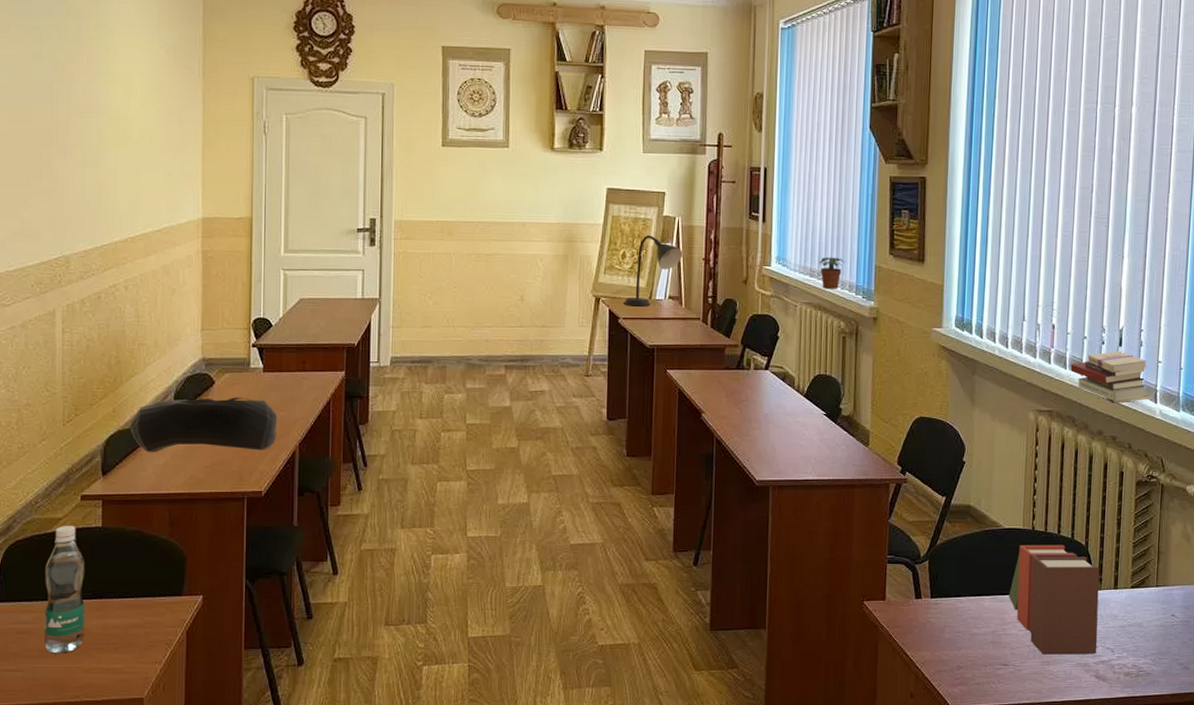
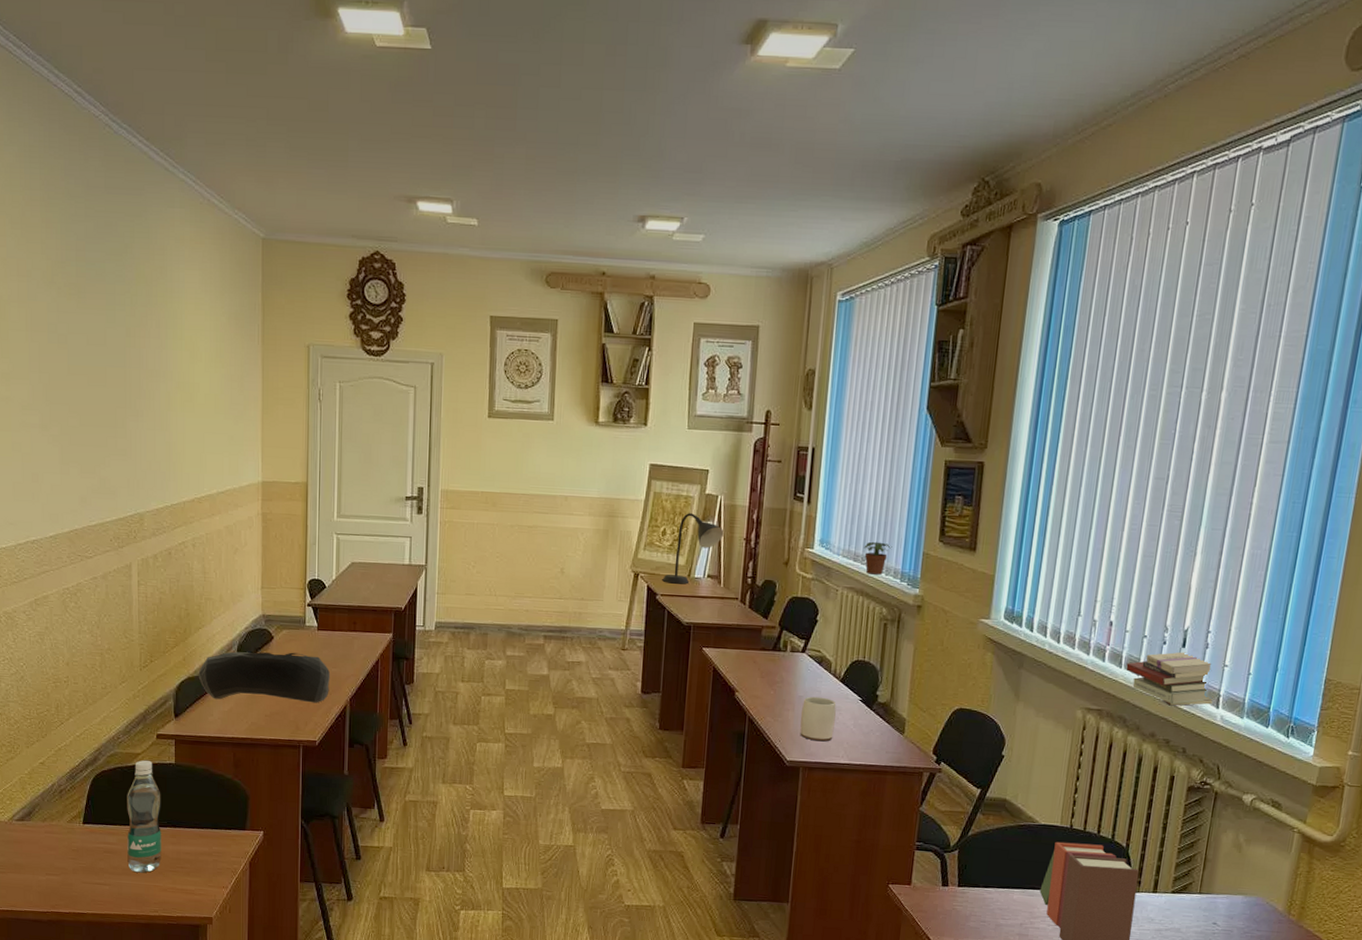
mug: none [767,413,802,459] -> present [800,696,837,742]

